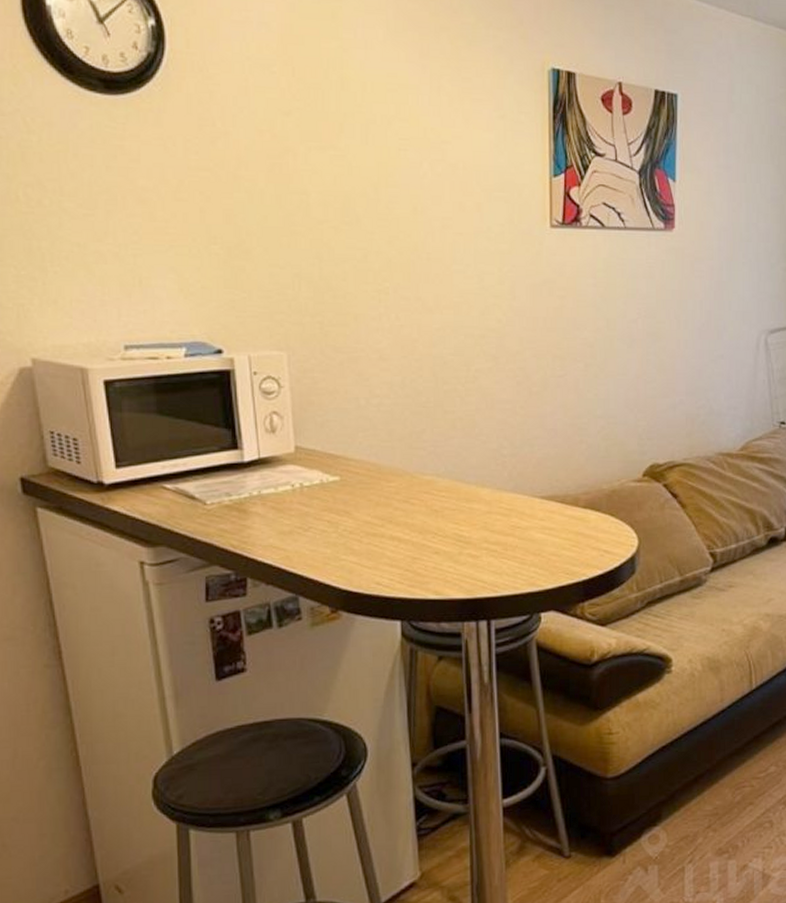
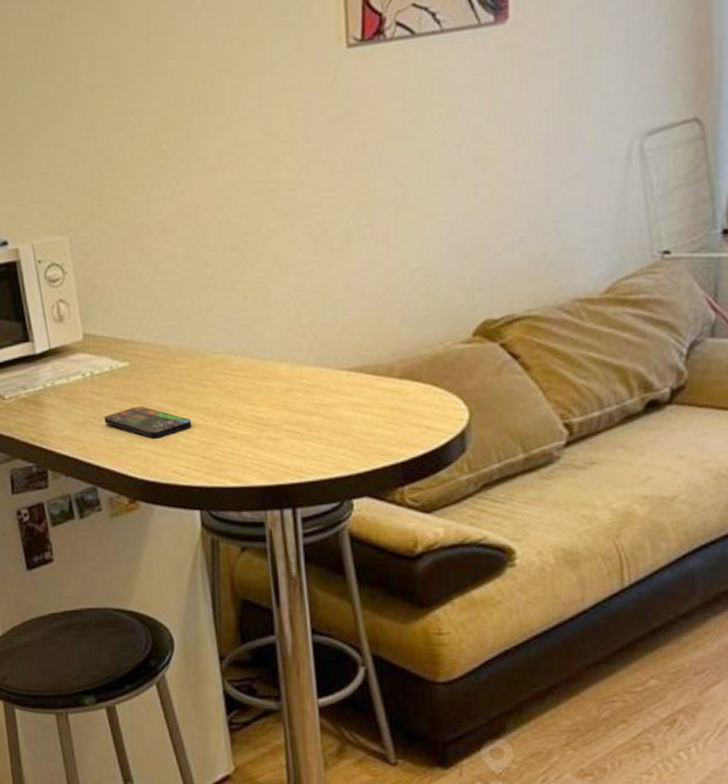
smartphone: none [311,519,398,551] -> present [104,405,192,439]

